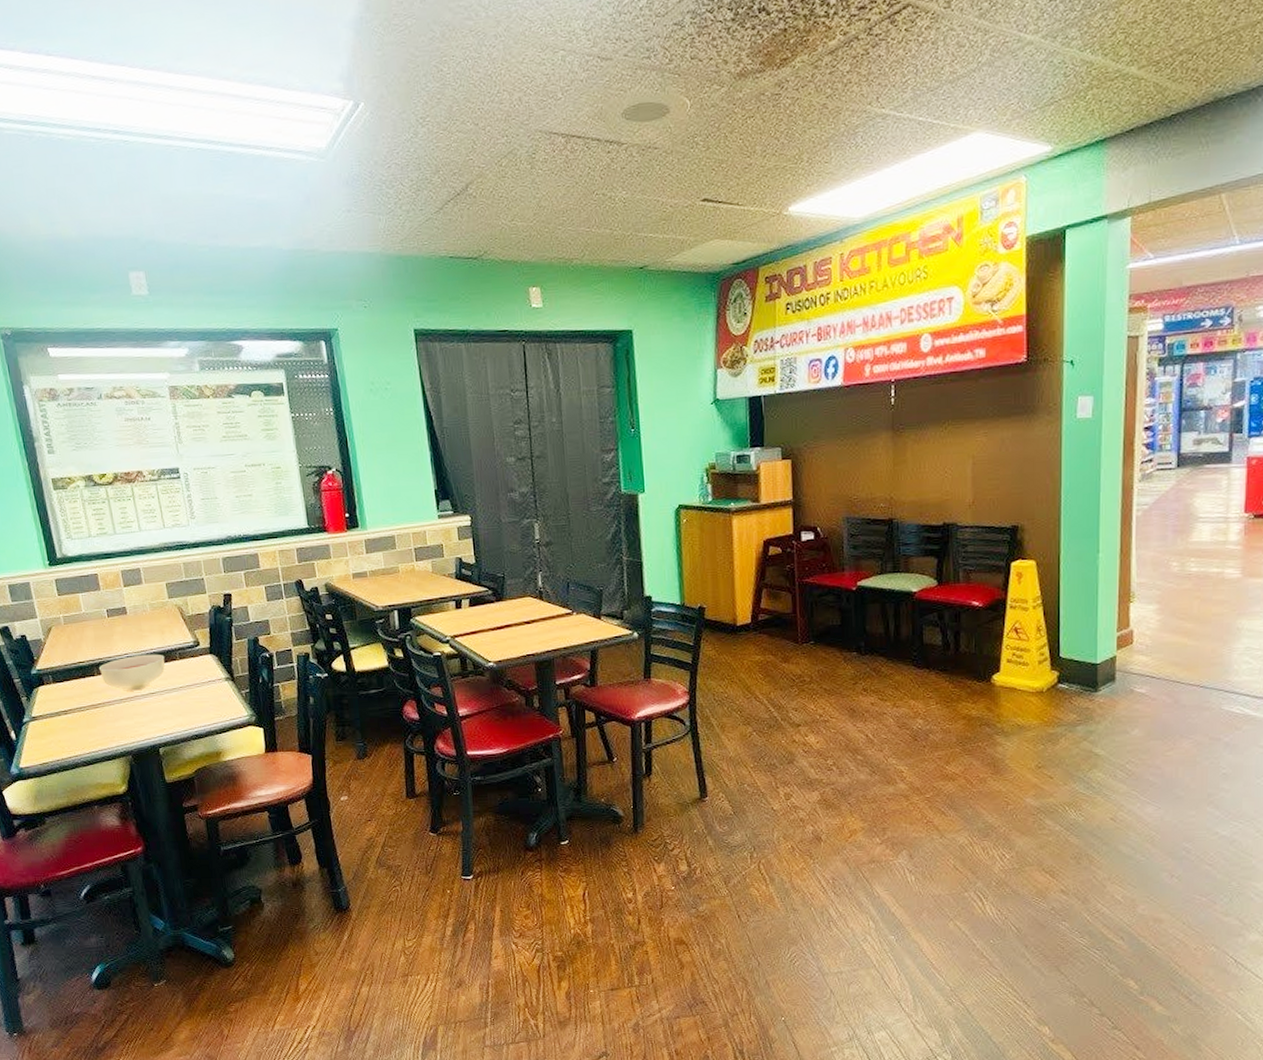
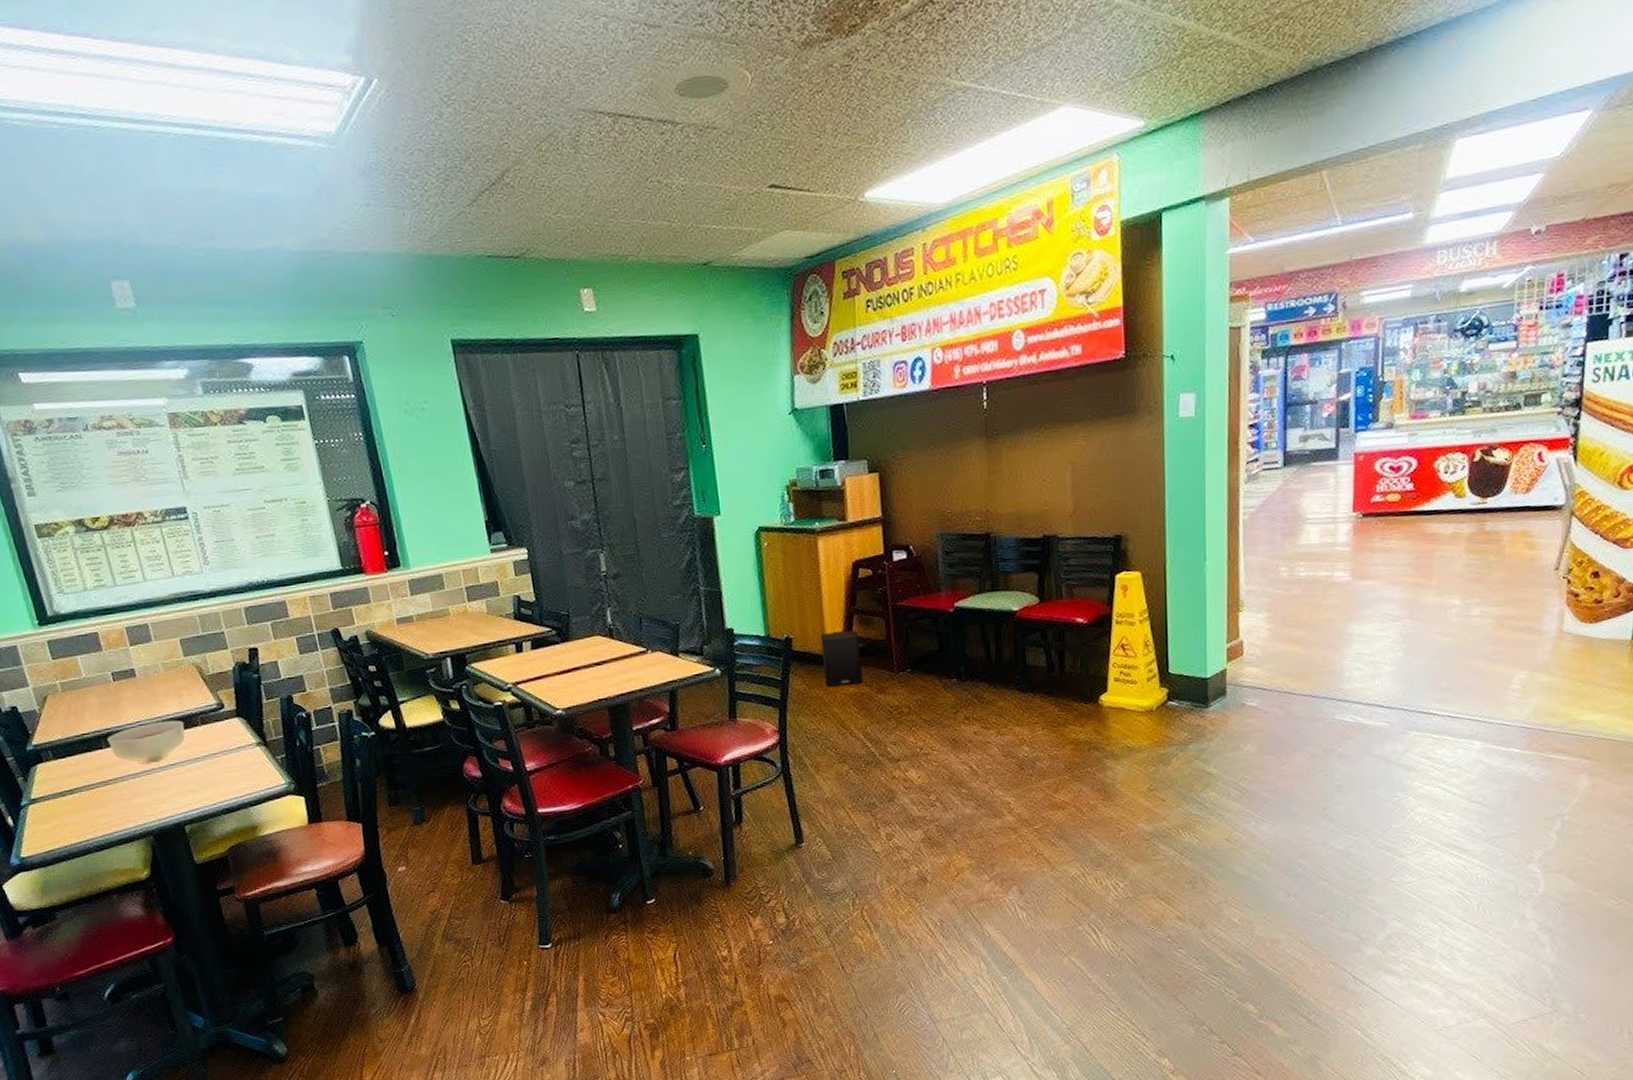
pedal bin: none [731,602,769,654] -> present [820,630,863,687]

